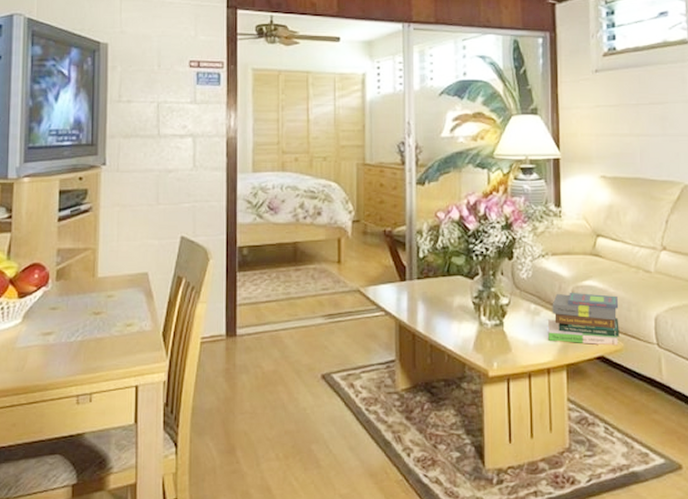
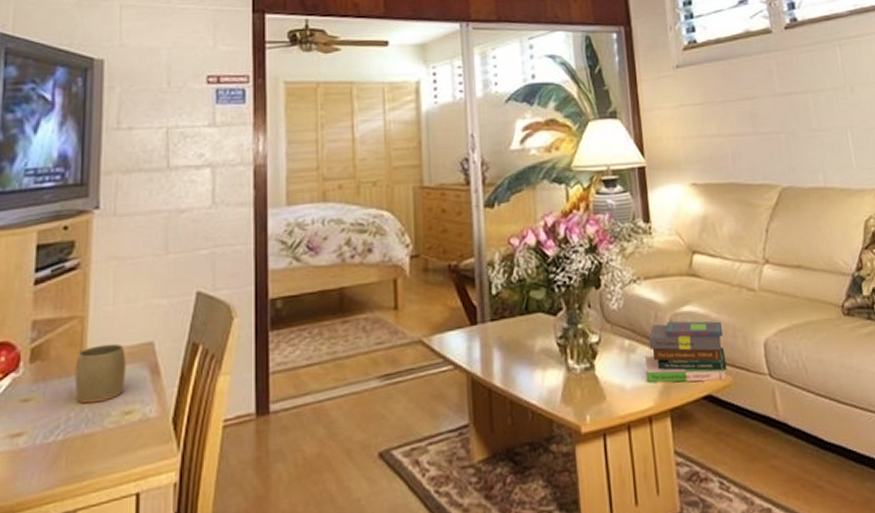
mug: none [89,272,128,315] -> present [75,343,127,404]

